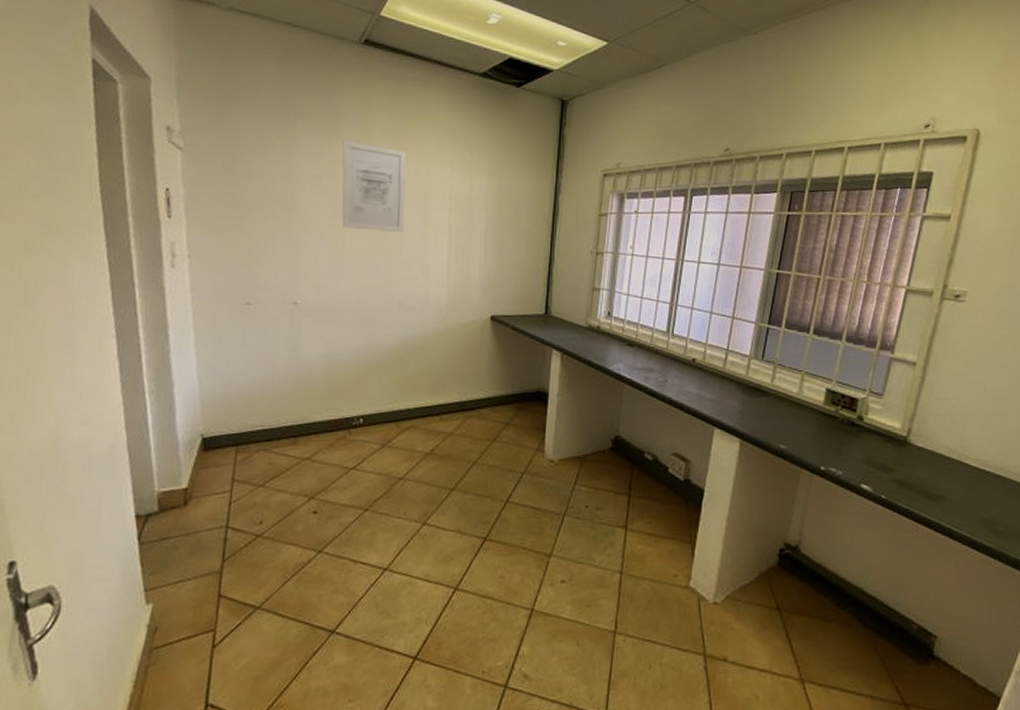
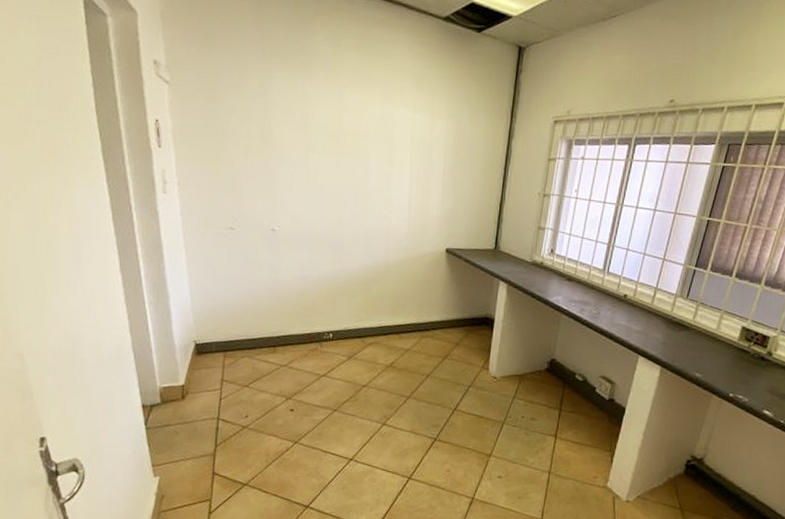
wall art: present [341,140,406,233] -> none [314,79,372,170]

